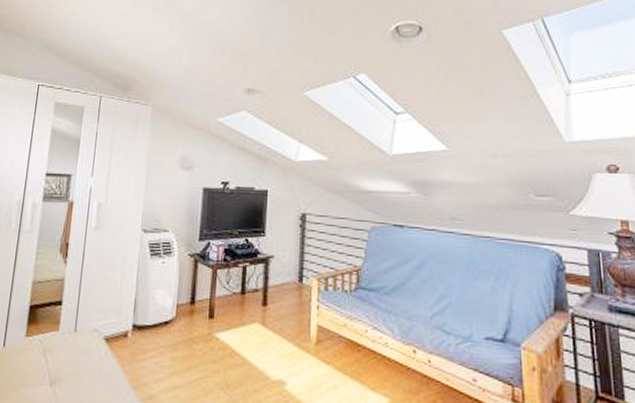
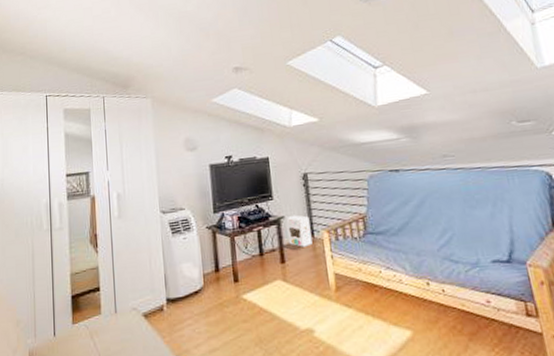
cardboard box: none [274,256,300,292] -> present [285,215,313,247]

